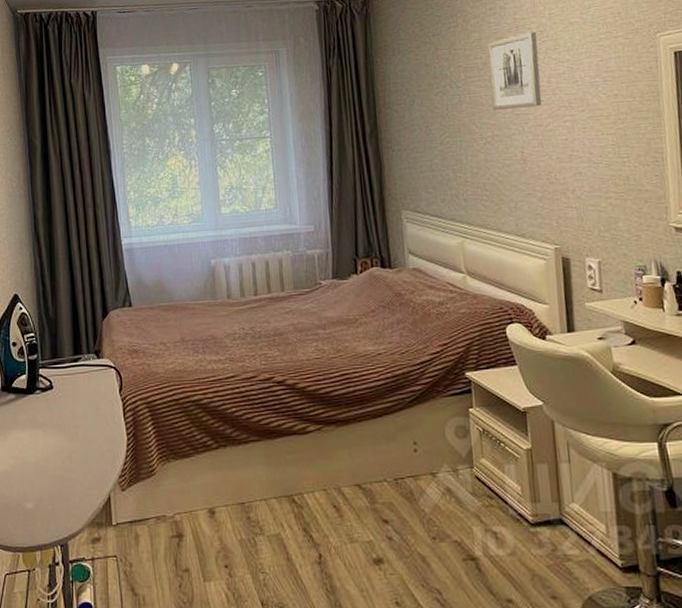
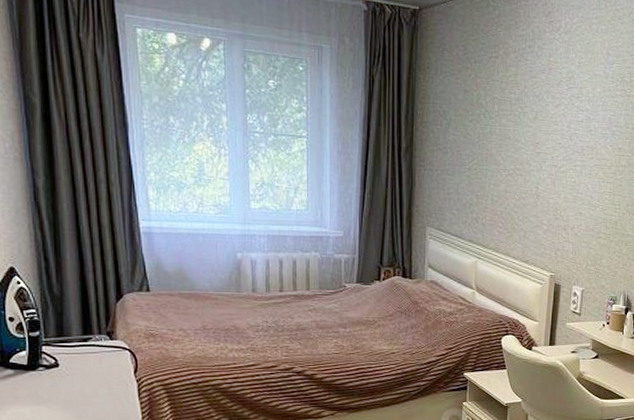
wall art: present [487,31,542,110] -> none [517,76,566,148]

